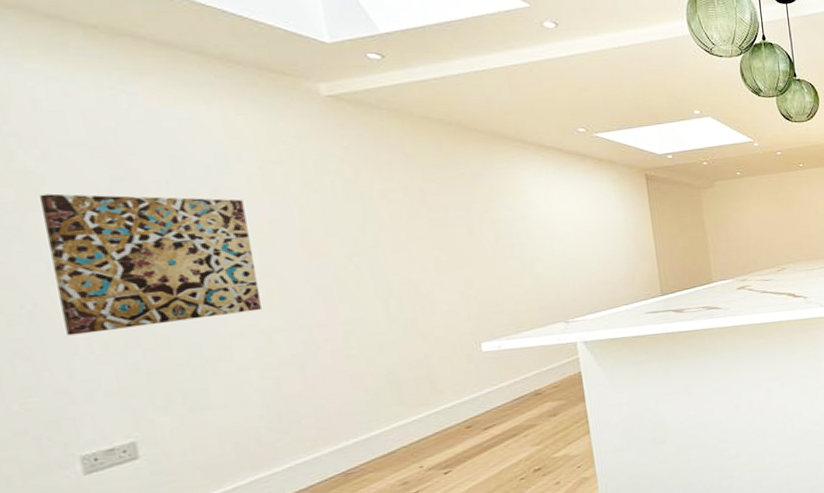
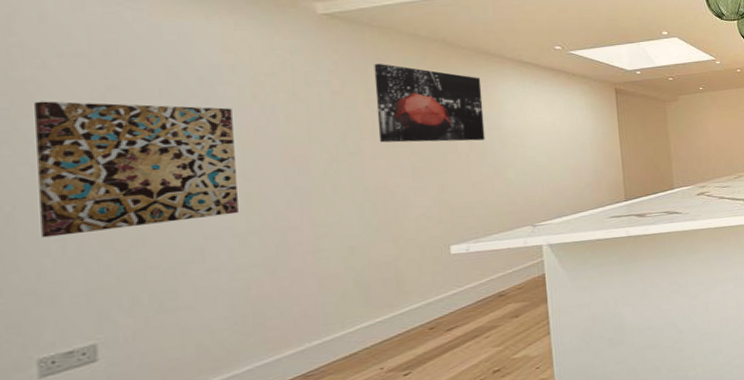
wall art: none [386,150,510,235] -> present [374,64,485,143]

